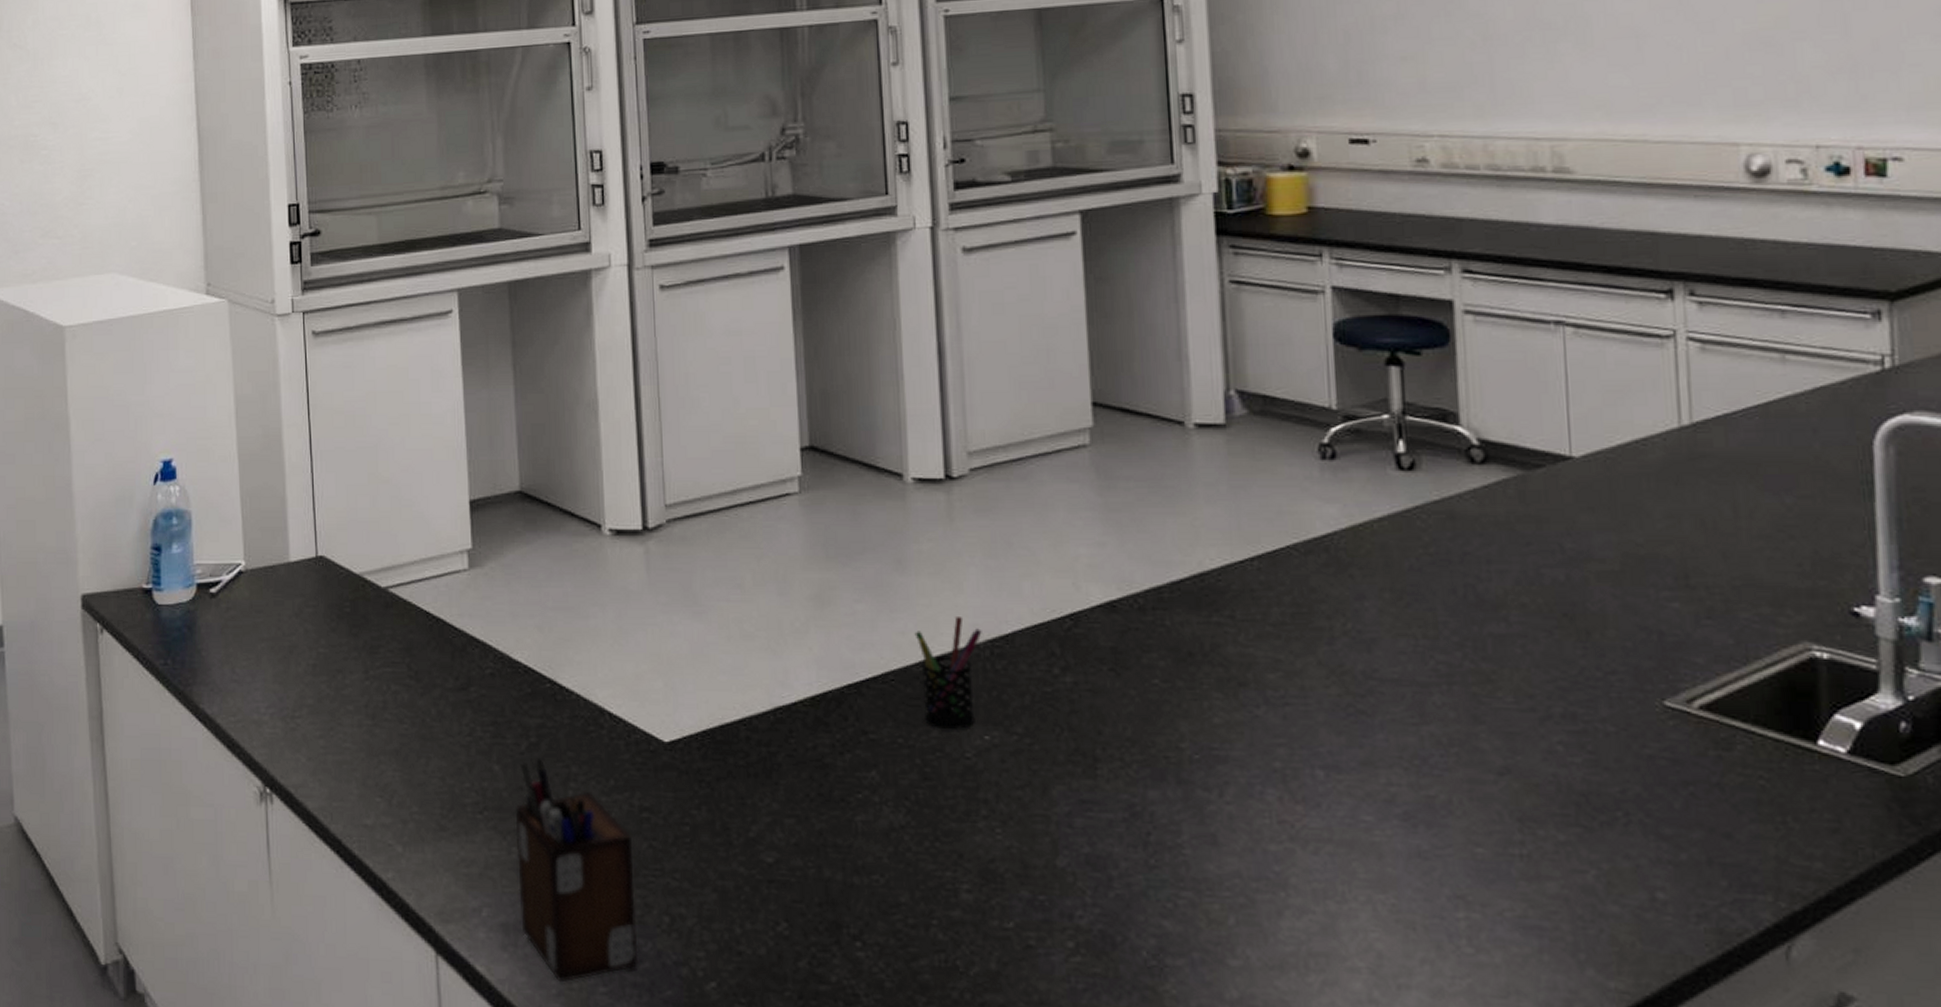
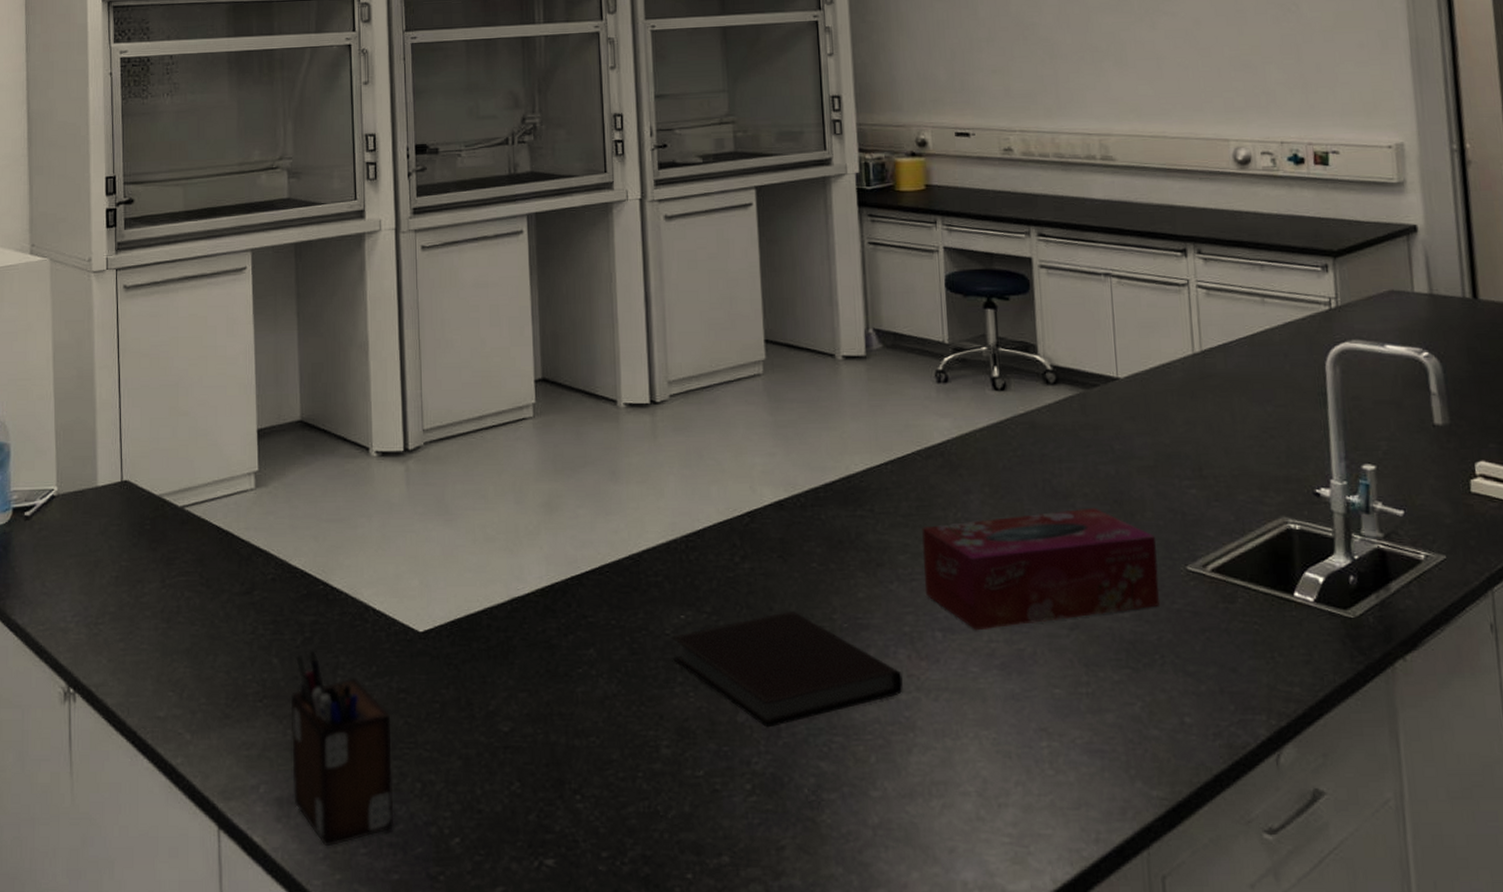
pen holder: present [914,615,982,729] -> none [625,516,679,611]
notebook: none [972,737,1272,876] -> present [671,611,903,728]
tissue box: none [1298,622,1624,771] -> present [922,507,1159,631]

